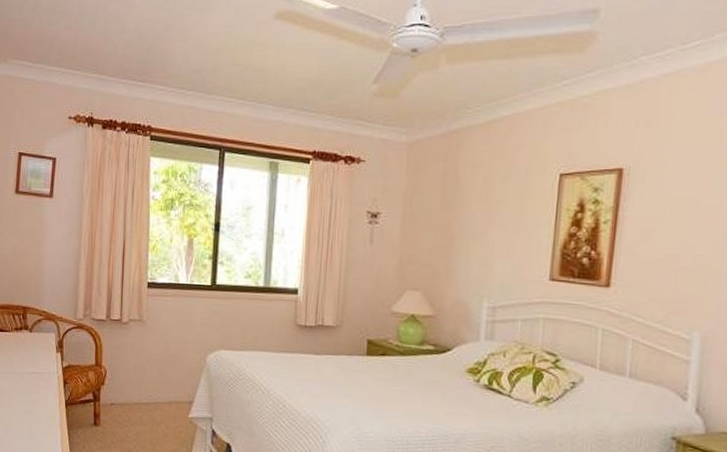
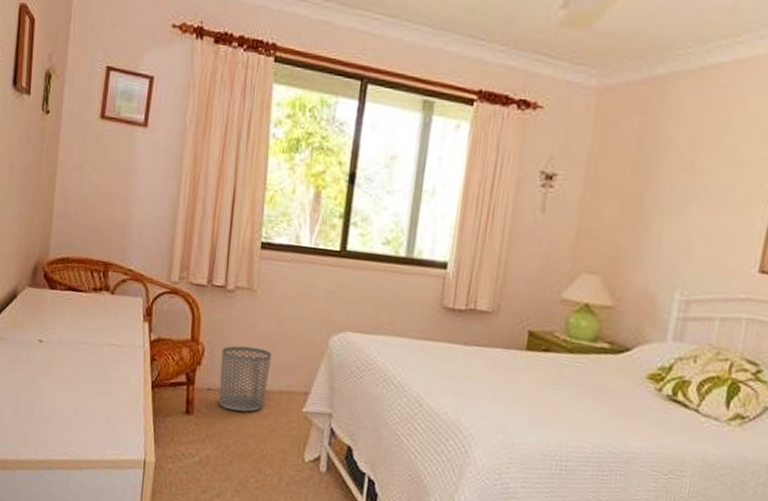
waste bin: none [120,367,161,421] -> present [219,345,272,413]

